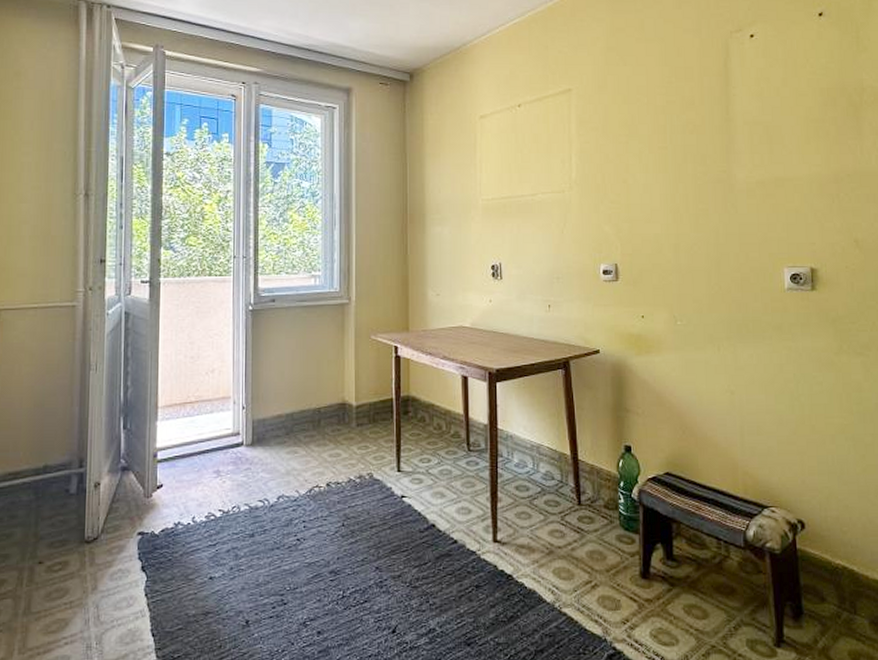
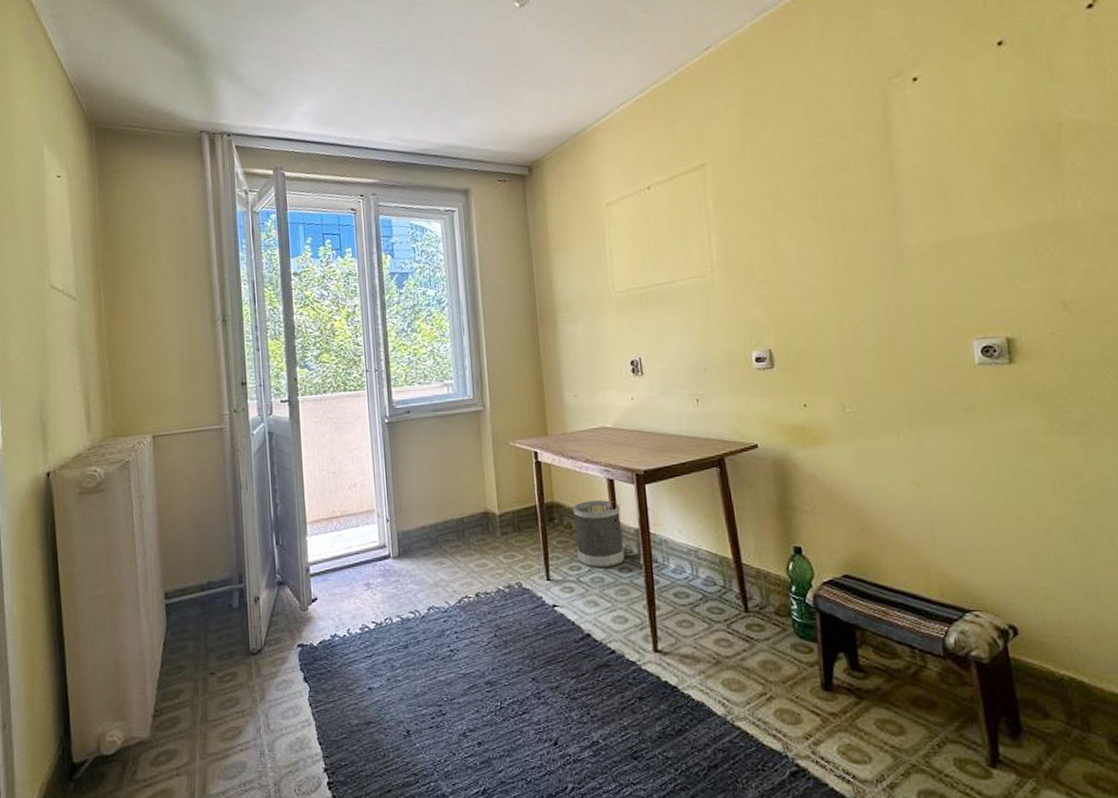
wastebasket: none [427,396,473,461] -> present [572,500,625,568]

